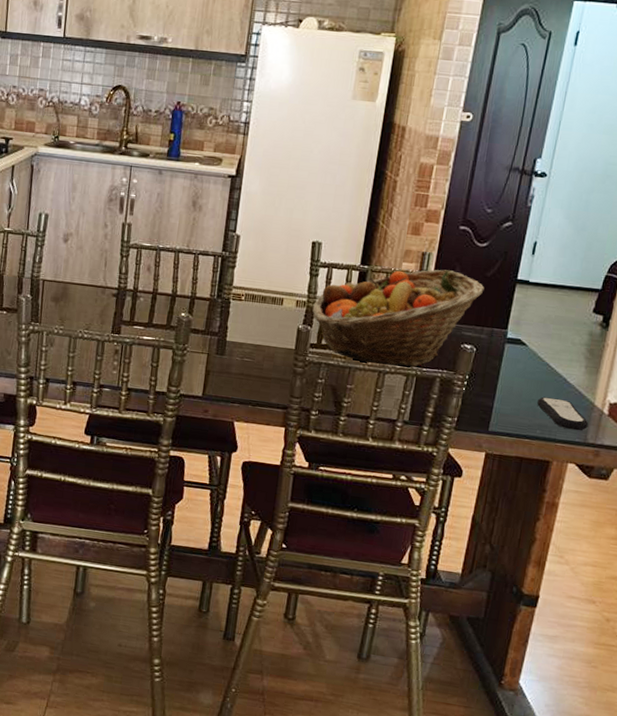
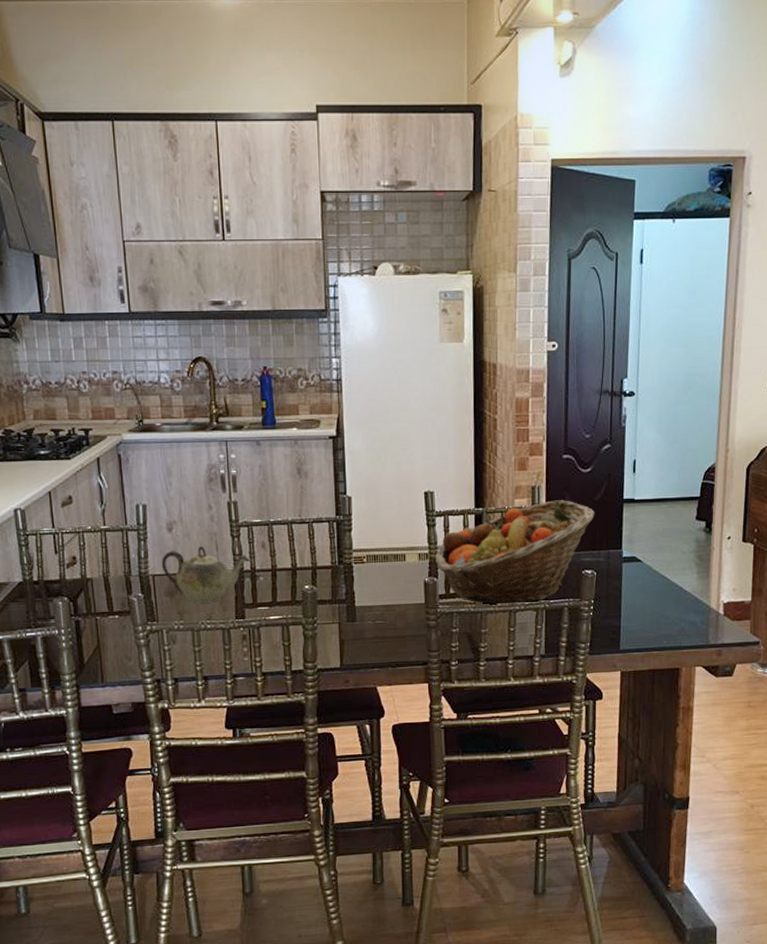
teapot: none [52,259,136,314] -> present [161,545,252,603]
remote control: present [537,397,589,431] -> none [660,607,708,635]

